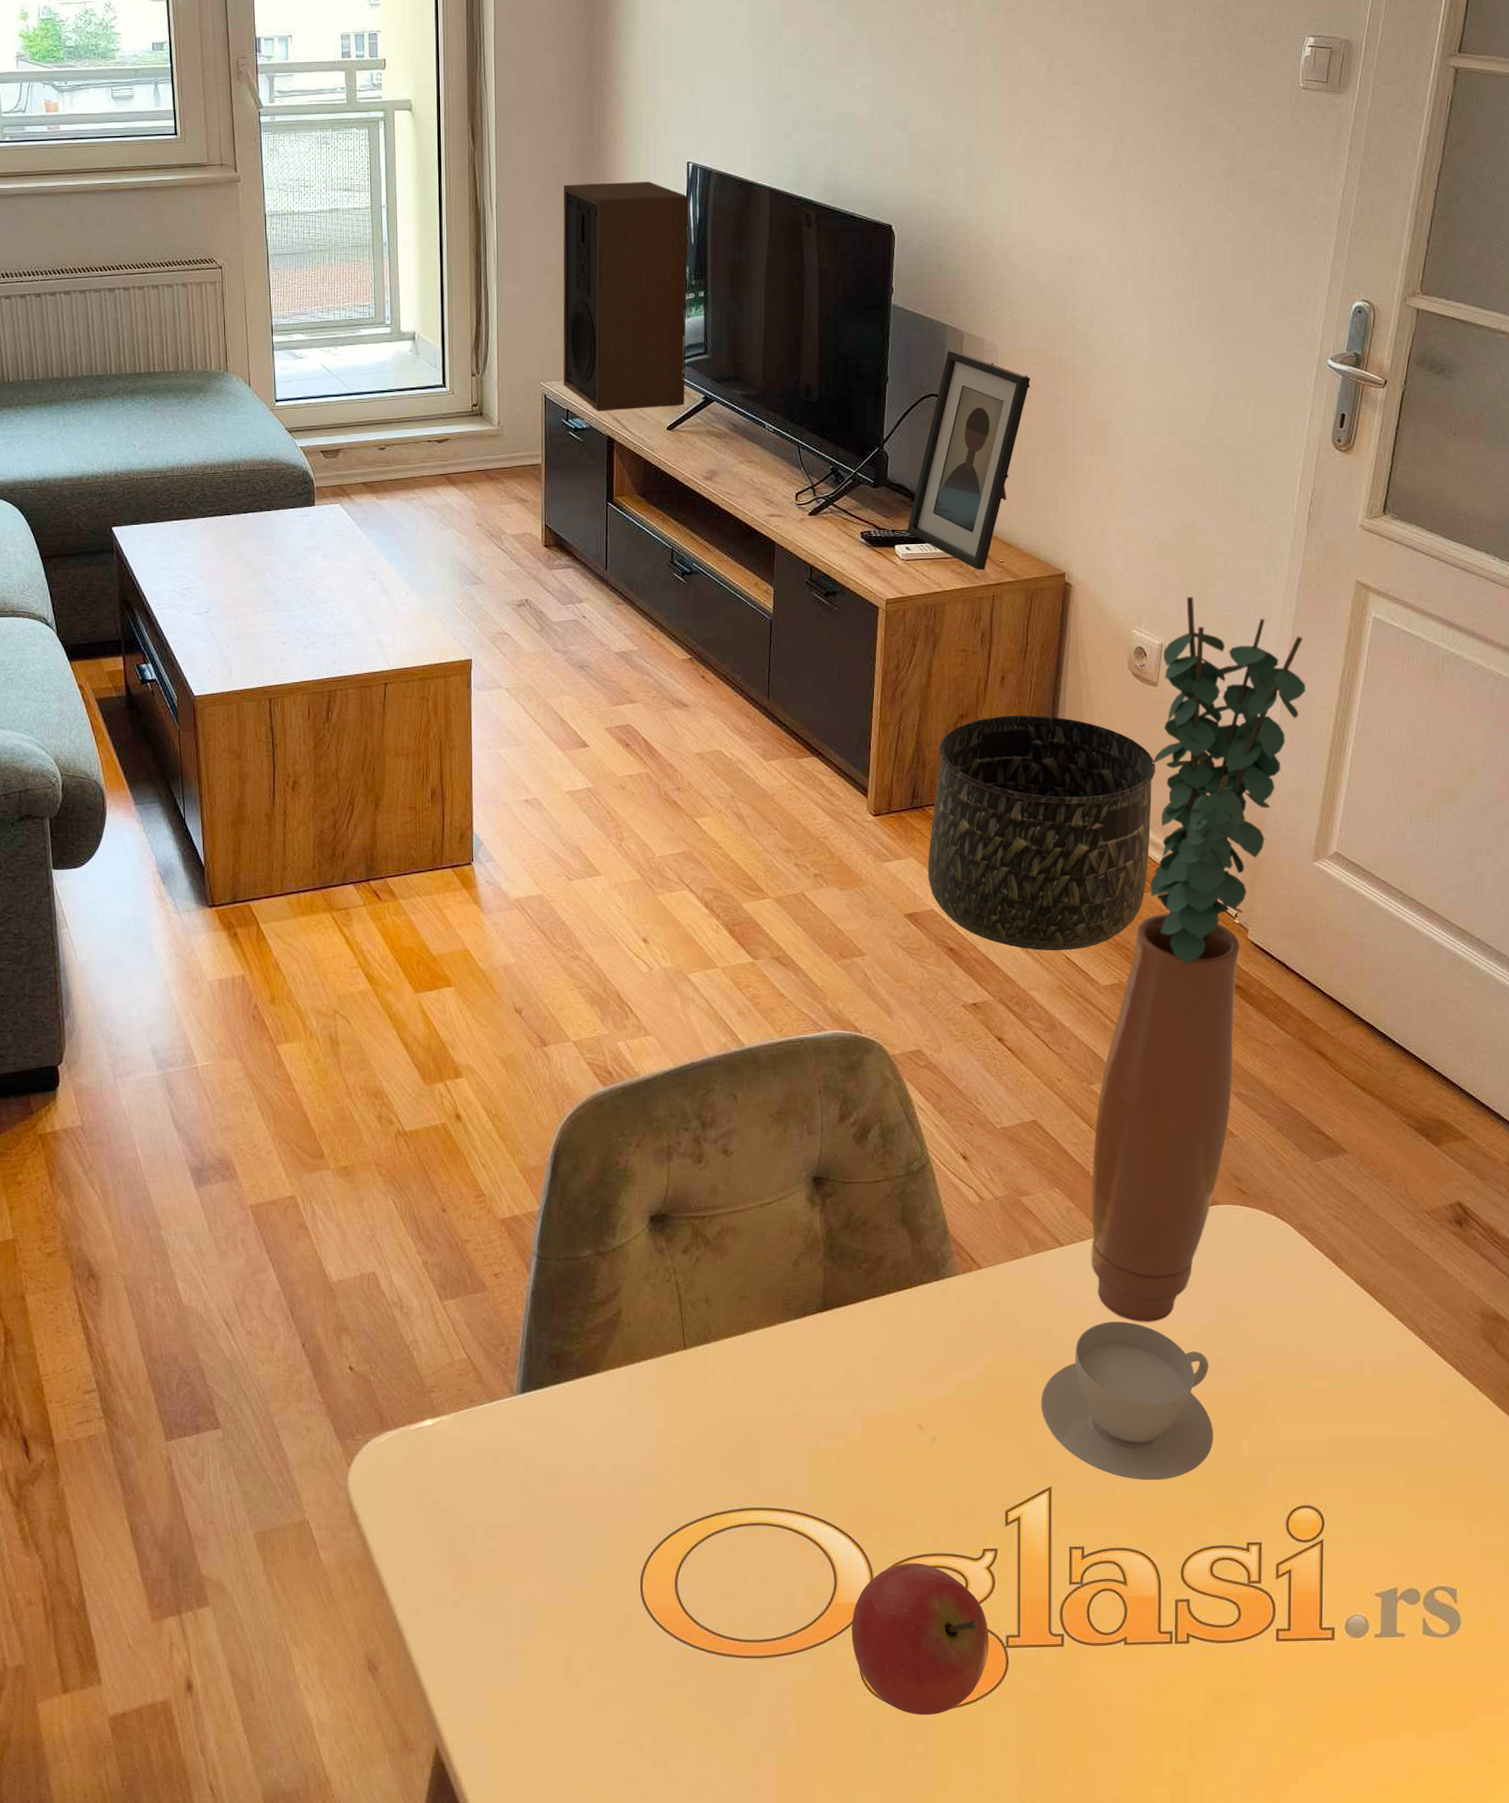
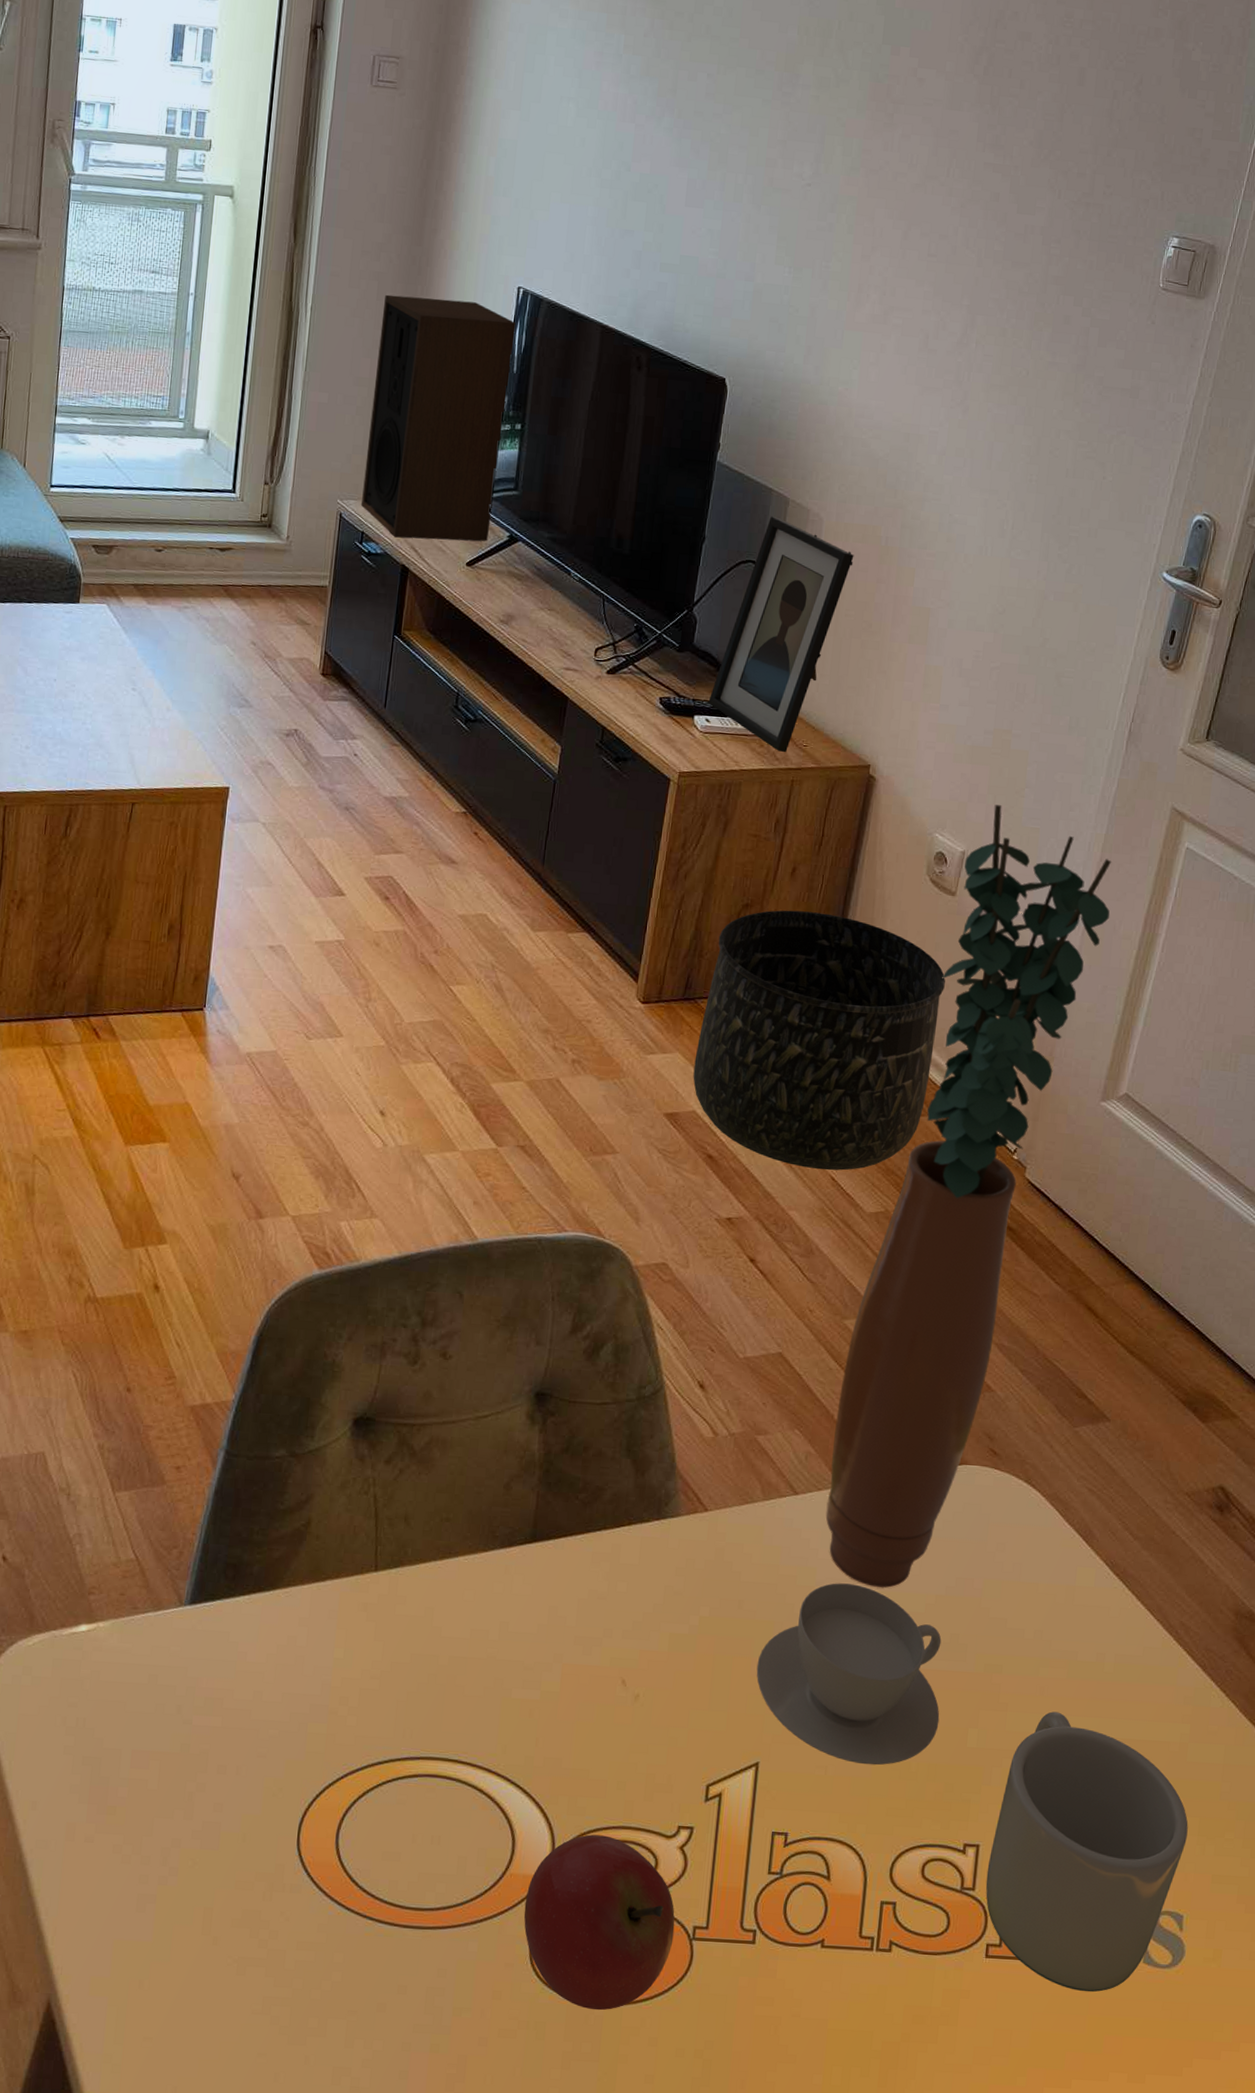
mug: none [1270,1418,1454,1664] -> present [985,1711,1188,1992]

